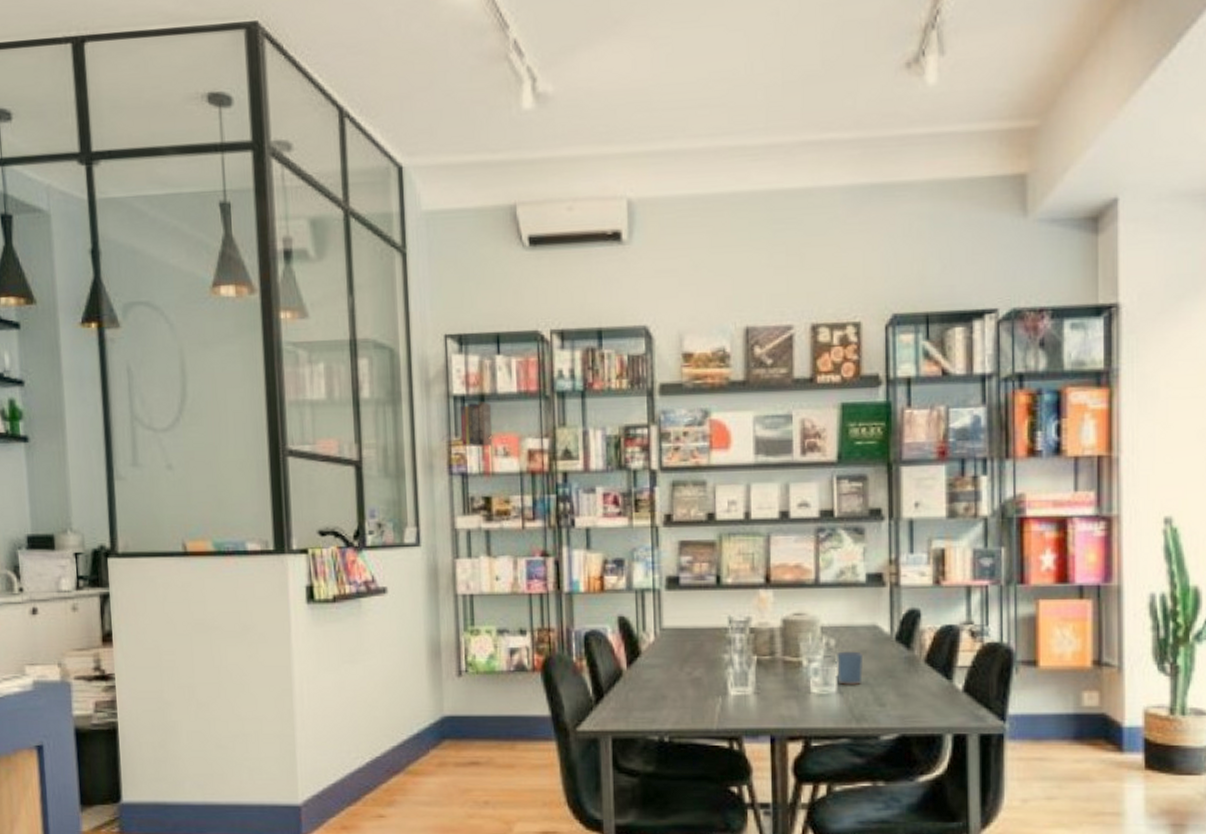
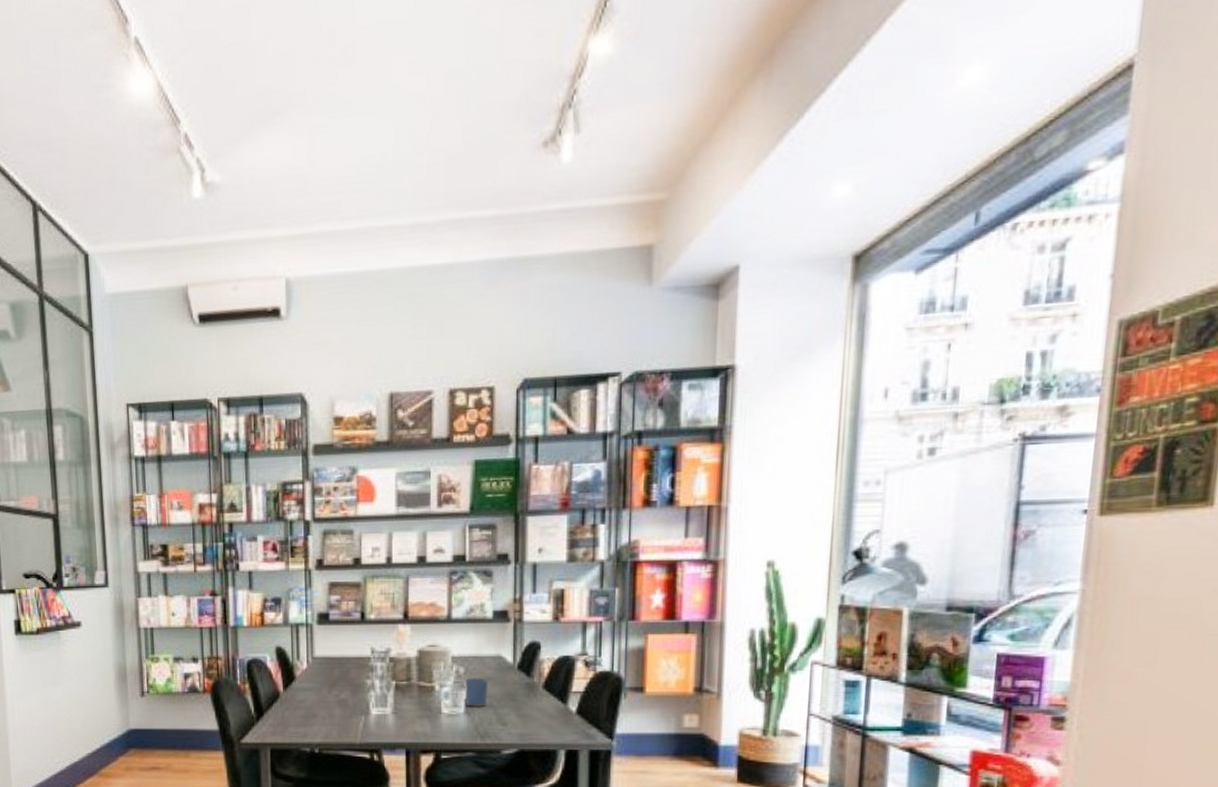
books: present [459,401,492,447] -> none [140,462,168,502]

